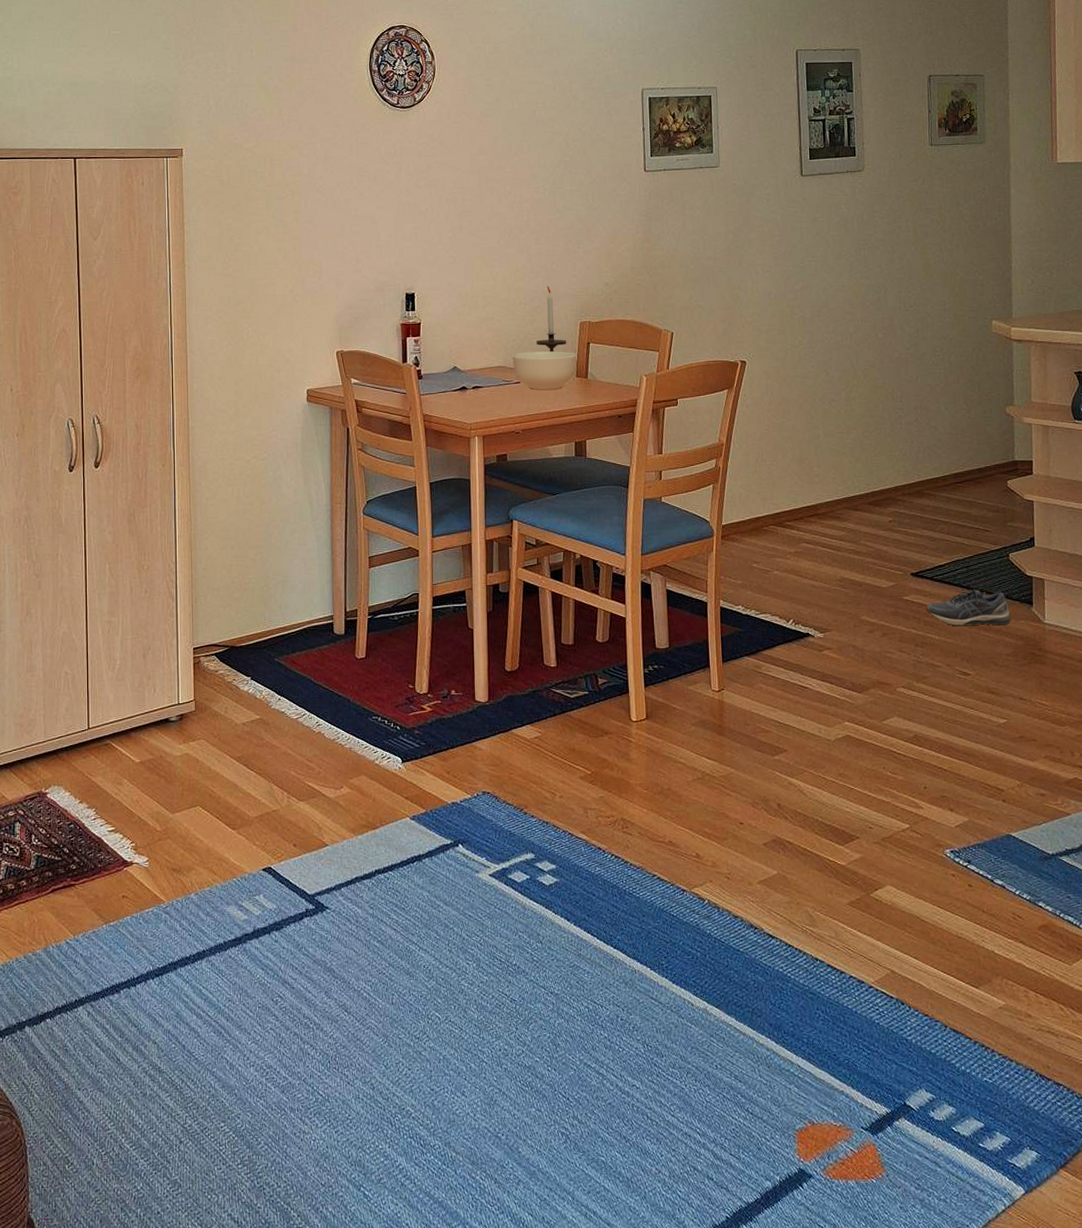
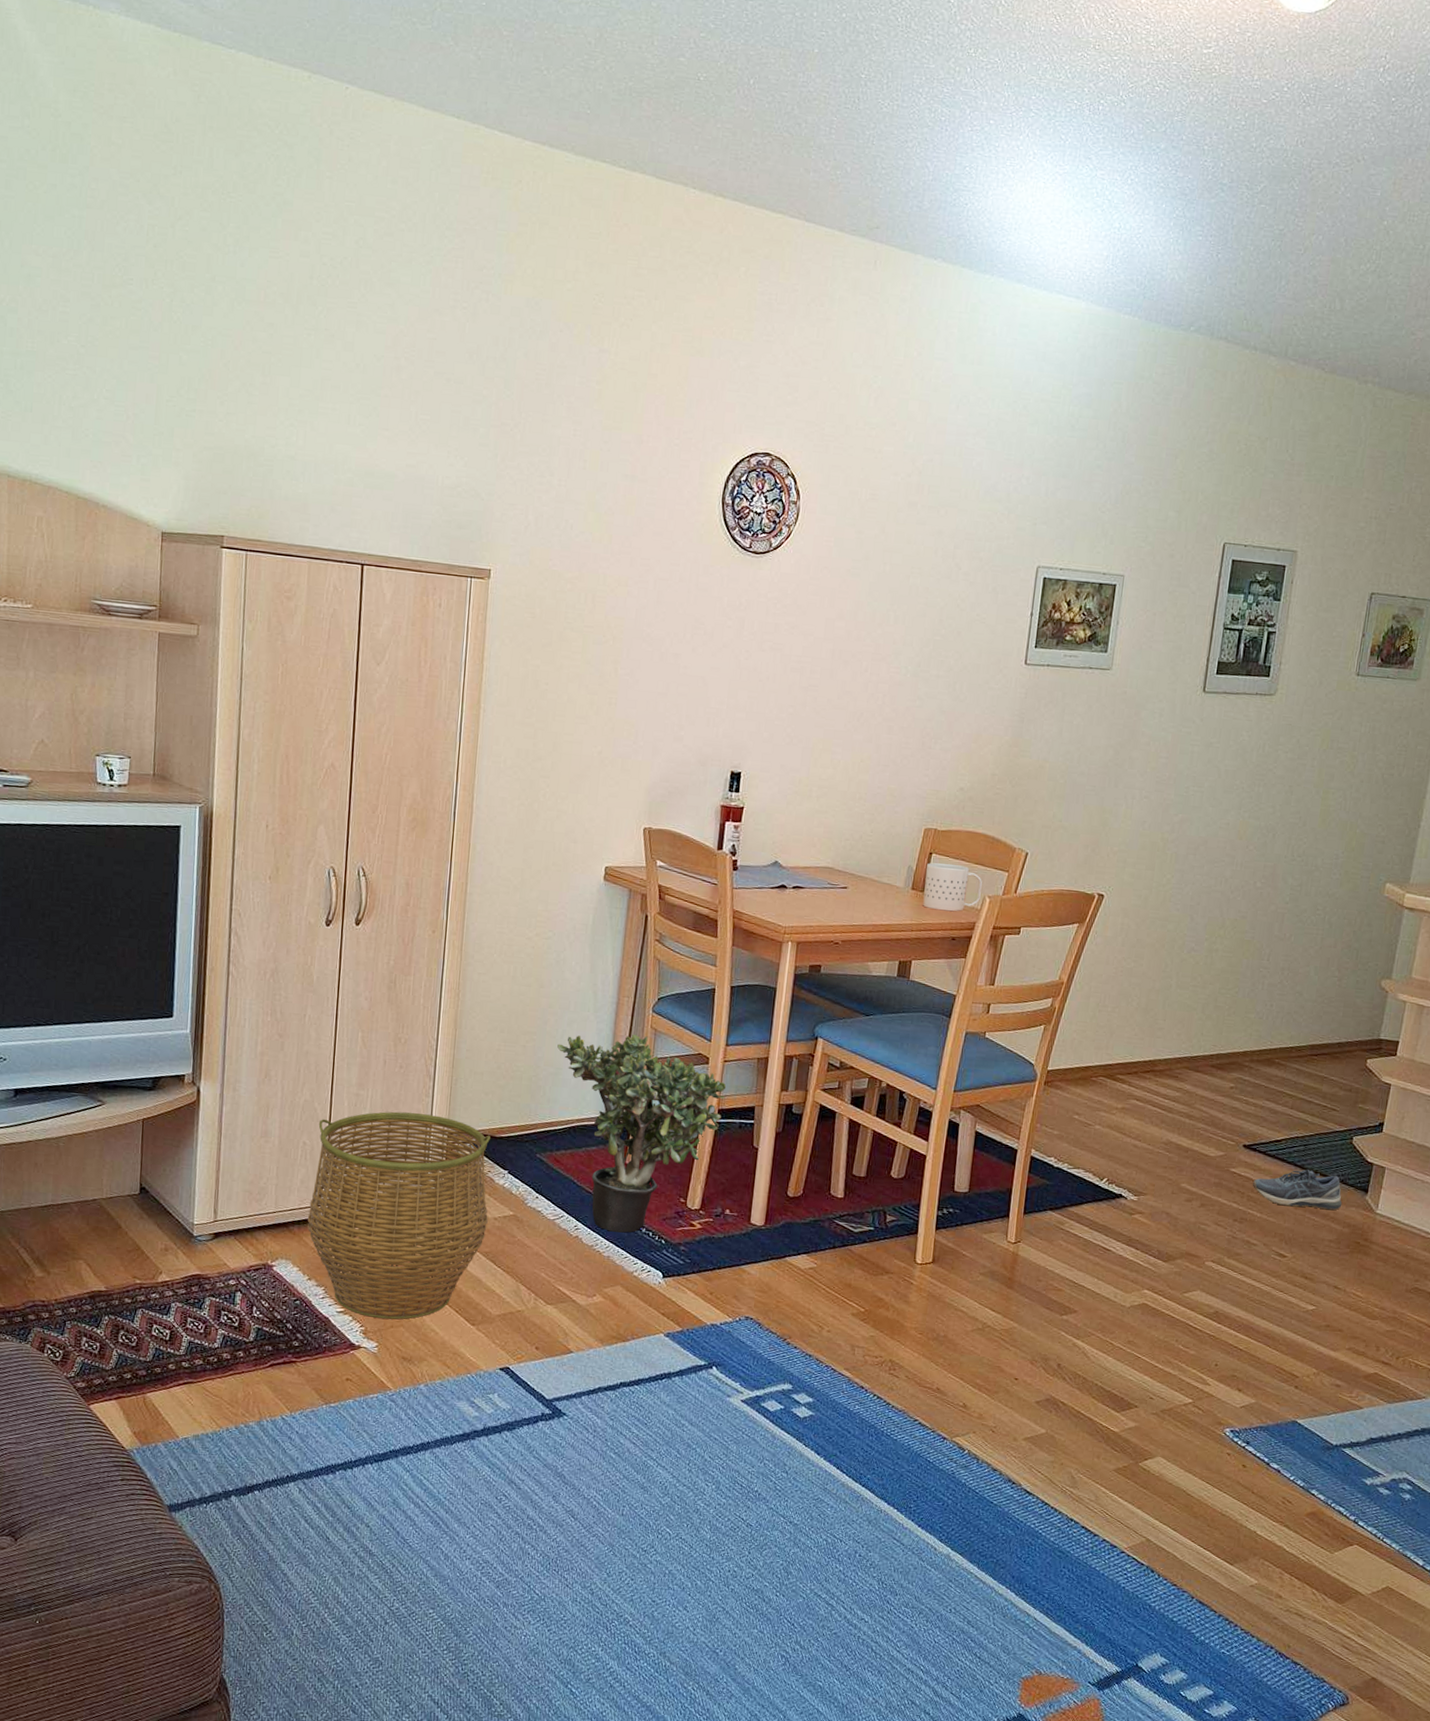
basket: none [74,633,238,833] -> present [307,1111,491,1320]
potted plant: none [283,536,438,724] -> present [557,1034,727,1233]
bowl: present [511,351,577,391] -> none [841,854,916,901]
candlestick: present [536,285,567,352] -> none [871,782,907,859]
mug: none [587,351,638,393] -> present [923,863,982,912]

